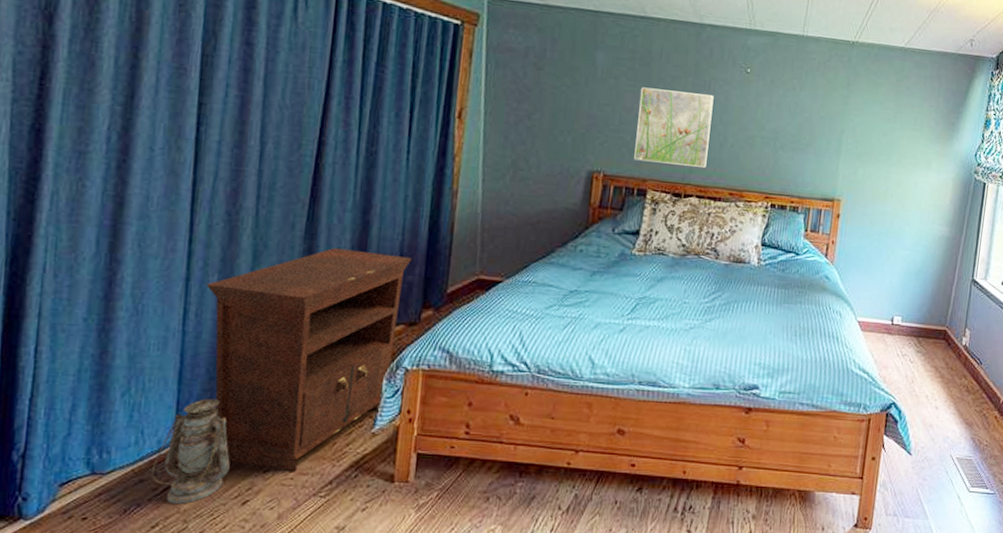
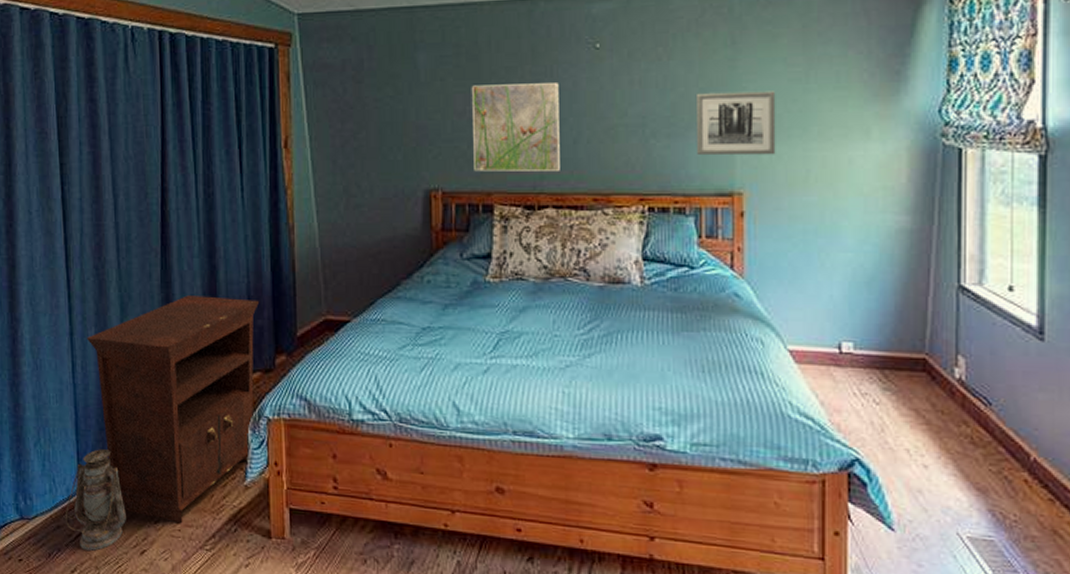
wall art: none [811,119,873,174] -> present [695,91,776,156]

